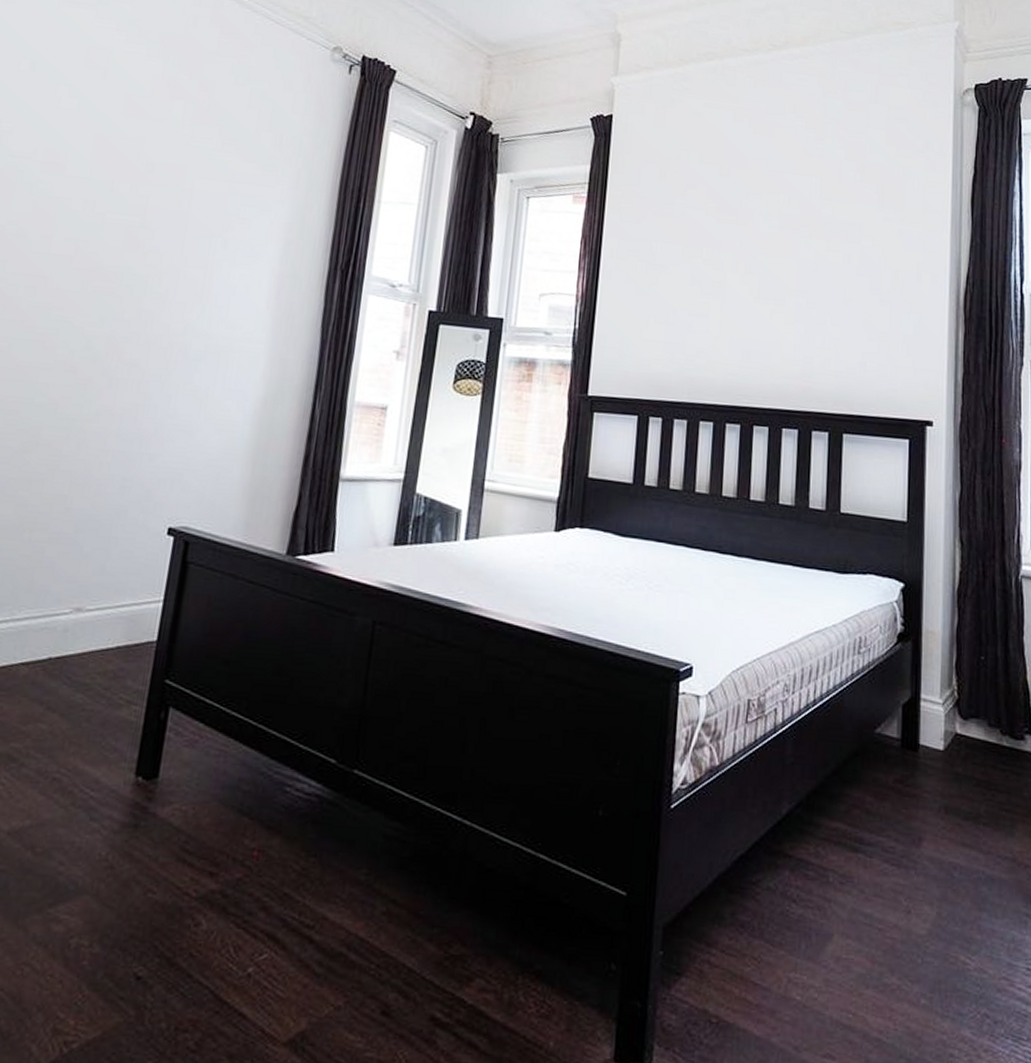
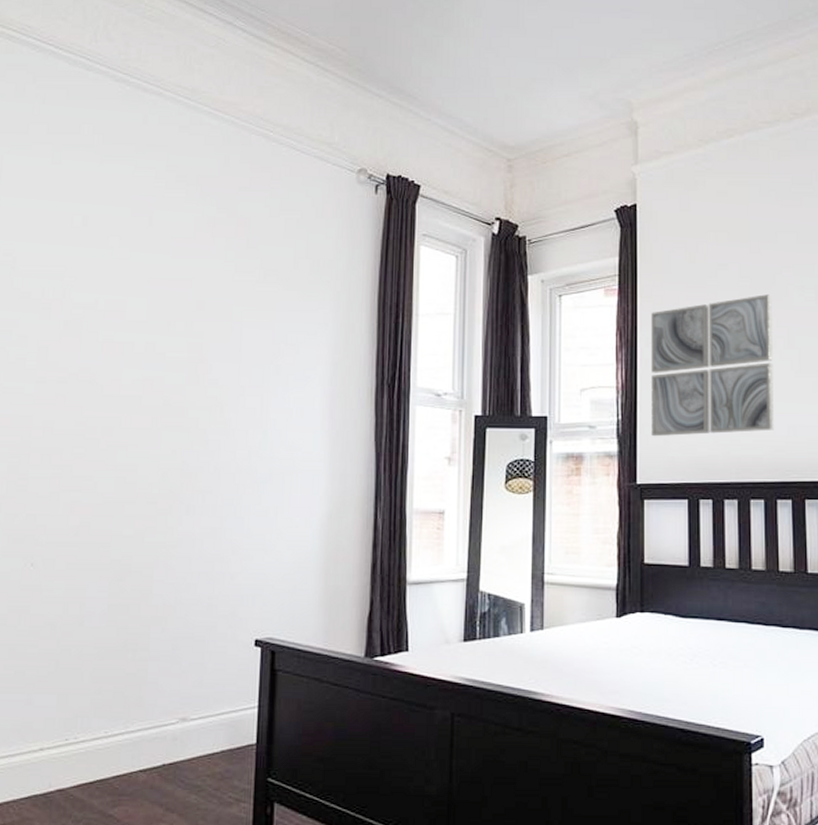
wall art: none [607,217,737,354] -> present [651,294,774,437]

